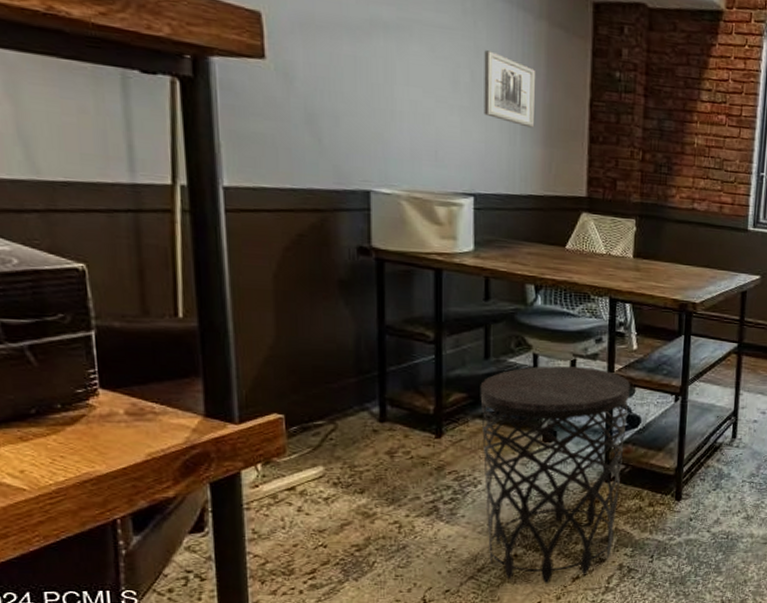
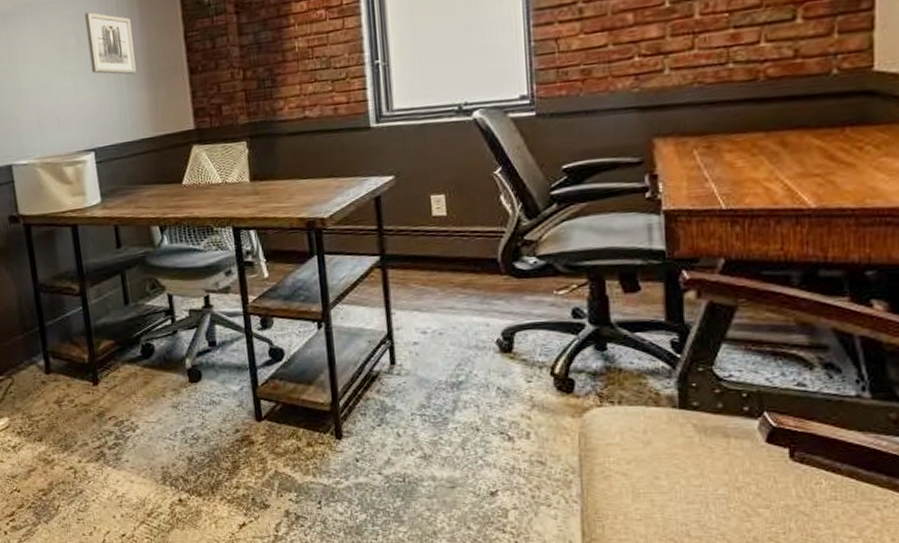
side table: present [480,366,630,584] -> none [124,302,275,531]

